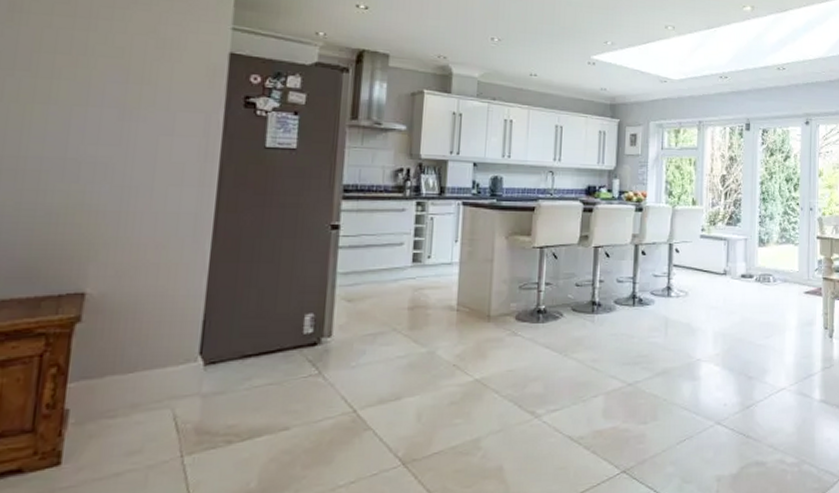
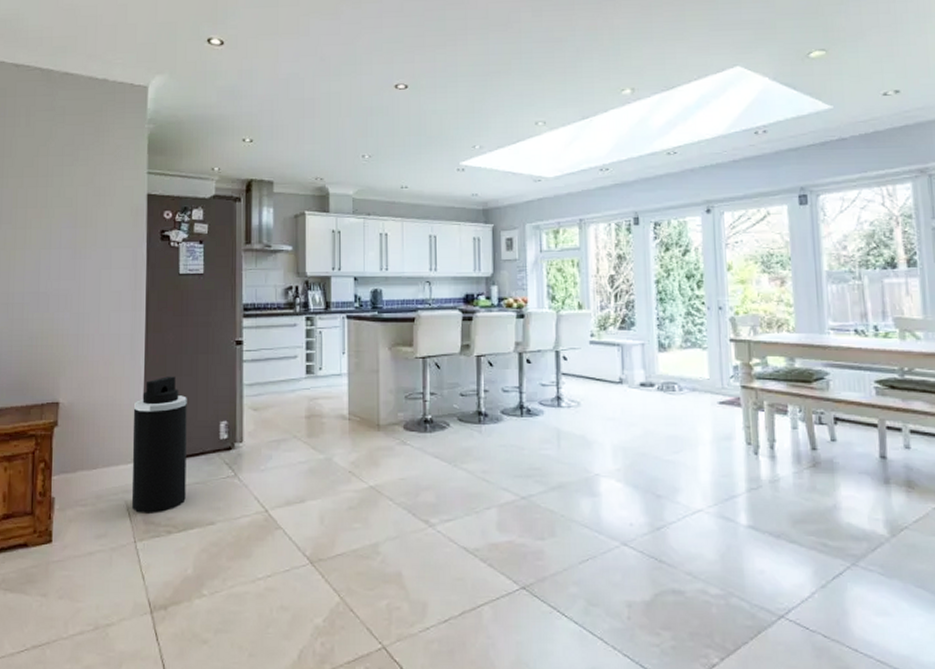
trash can: none [181,263,265,422] -> present [132,376,187,513]

